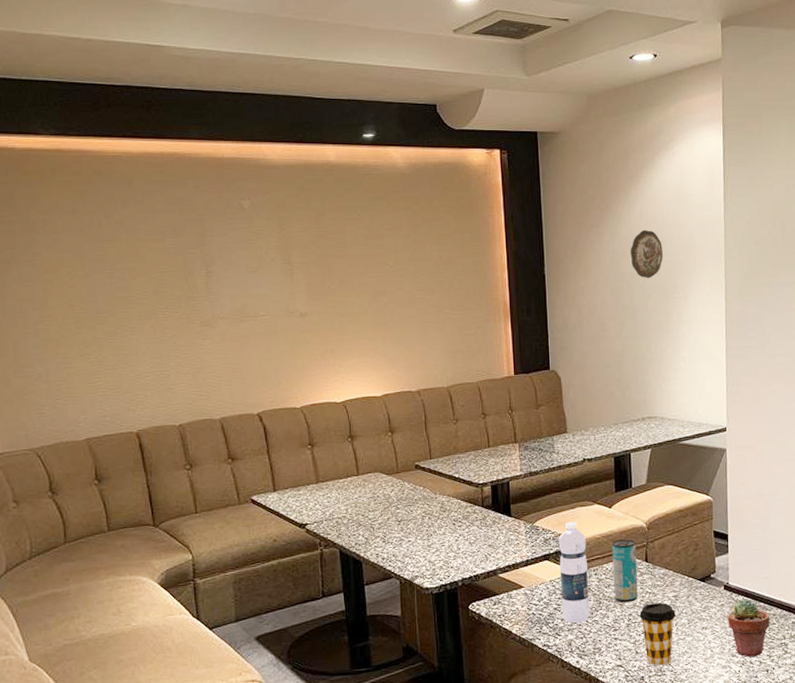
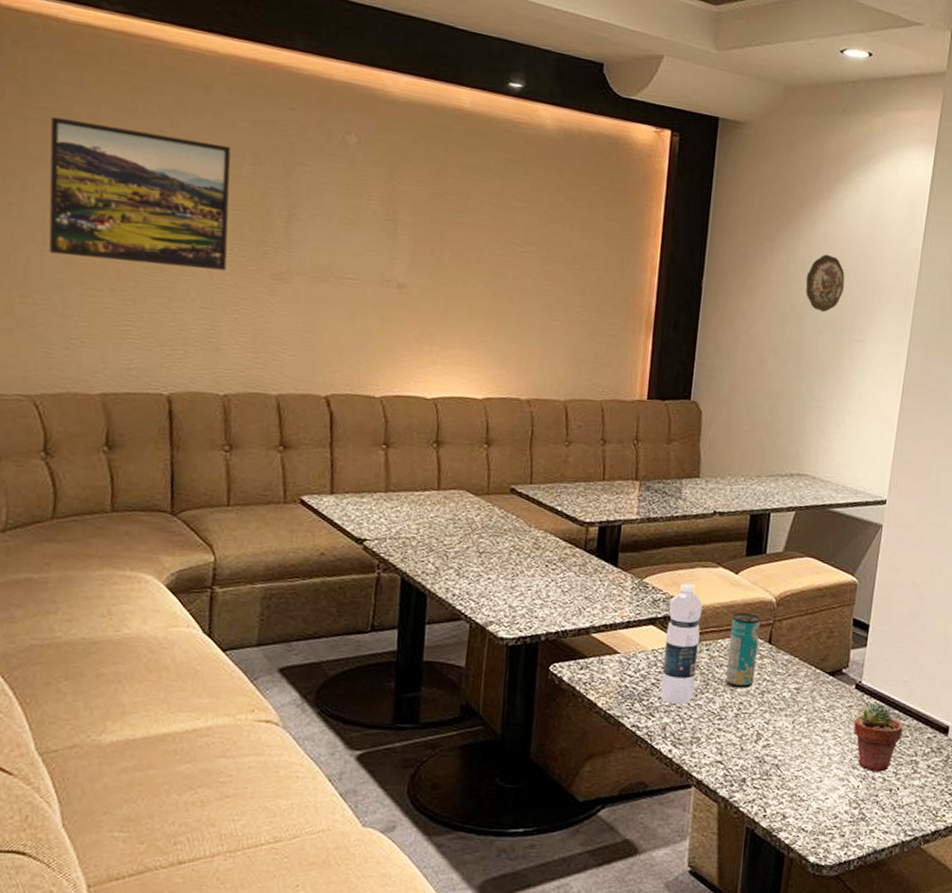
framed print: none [15,225,165,334] -> present [48,116,231,271]
coffee cup: present [639,602,676,666] -> none [751,693,795,769]

